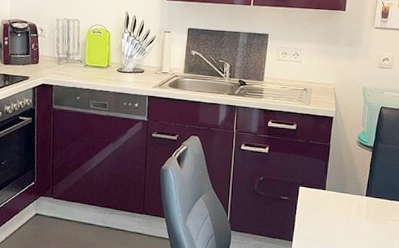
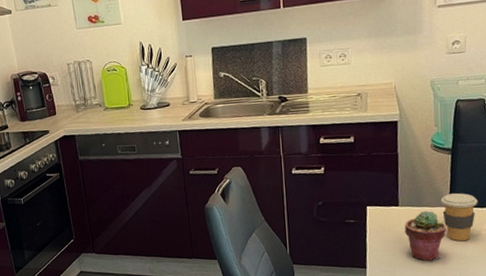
potted succulent: none [327,197,361,242] -> present [404,210,446,261]
coffee cup: none [359,185,389,228] -> present [440,193,478,241]

